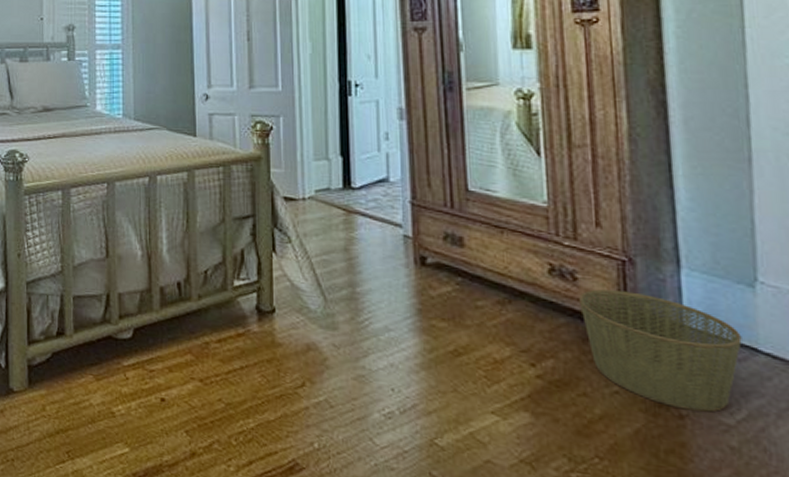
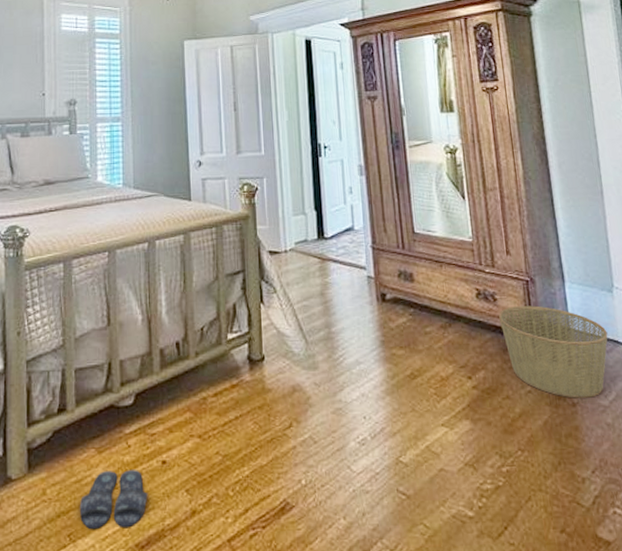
slippers: none [77,398,146,457] -> present [79,470,148,530]

